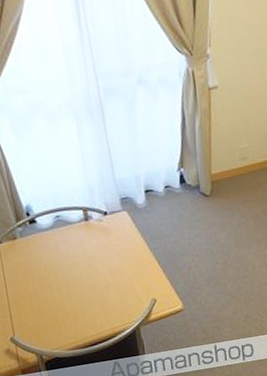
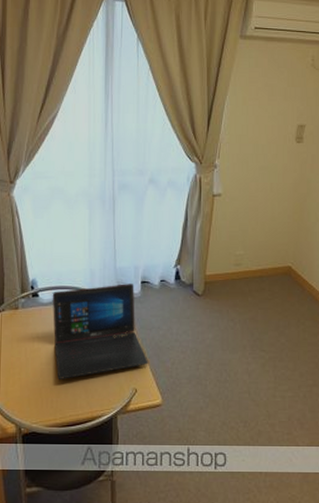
laptop: none [50,194,164,303] -> present [52,284,148,379]

